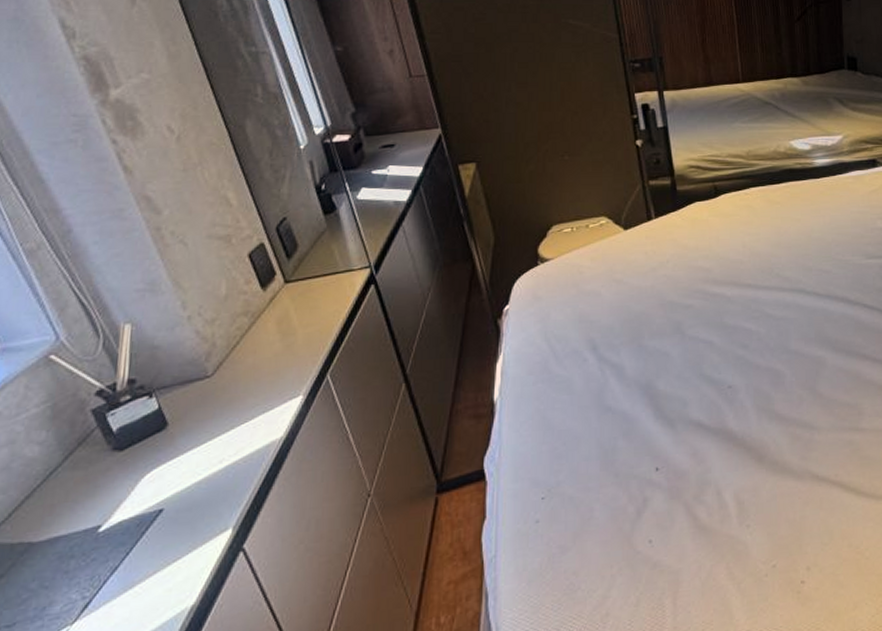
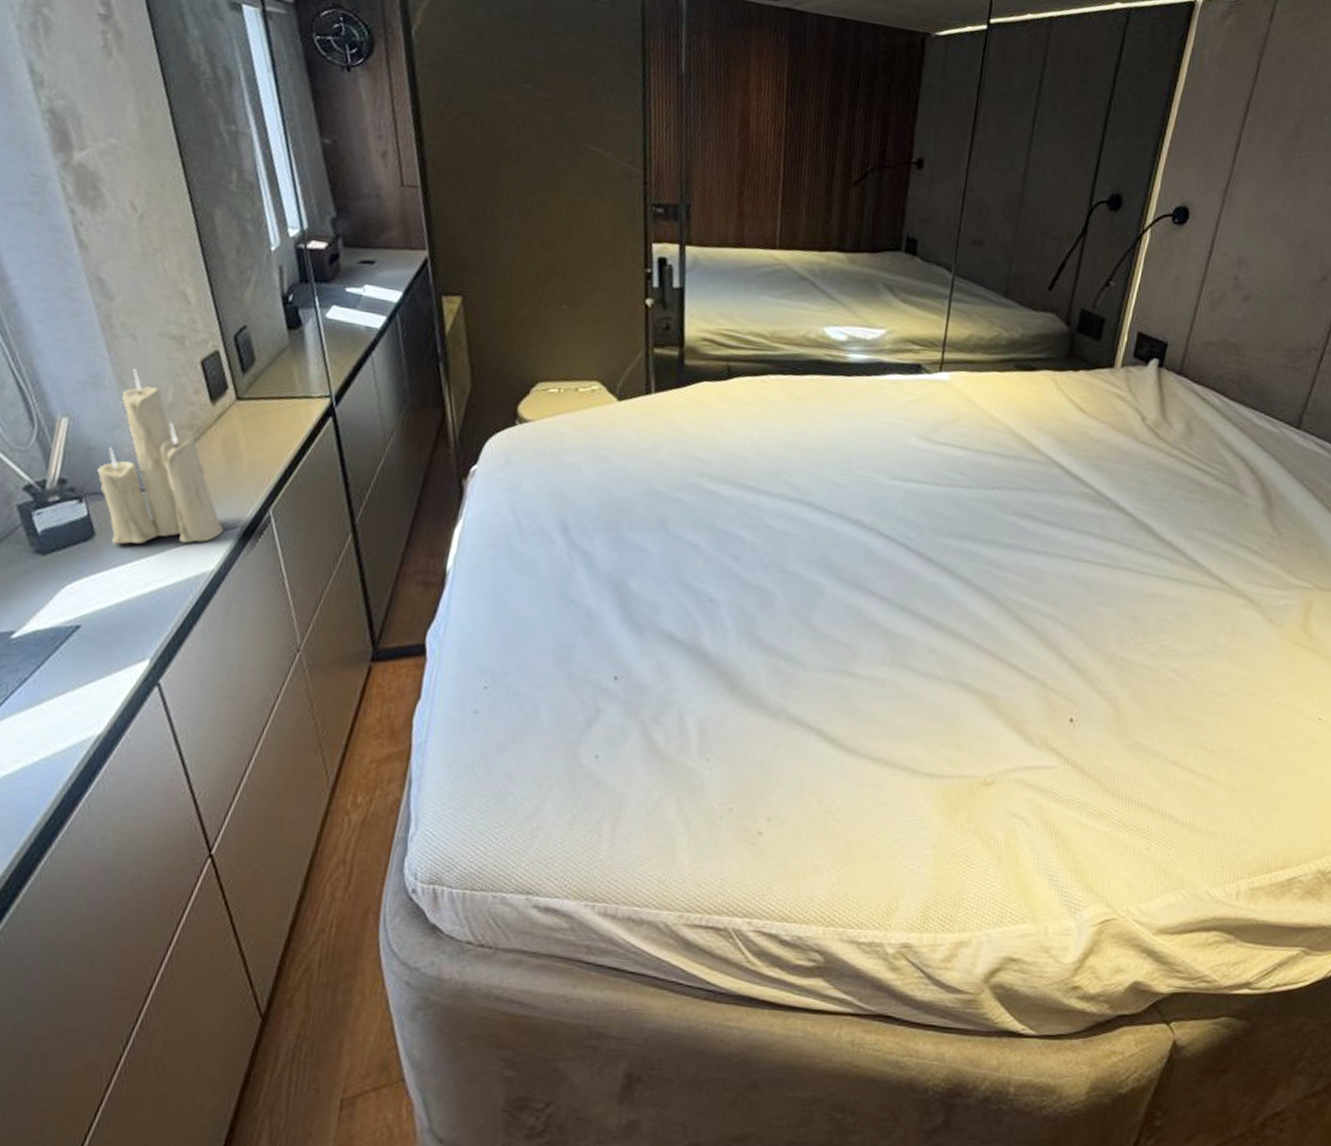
candle: none [163,271,288,430] -> present [97,369,225,545]

